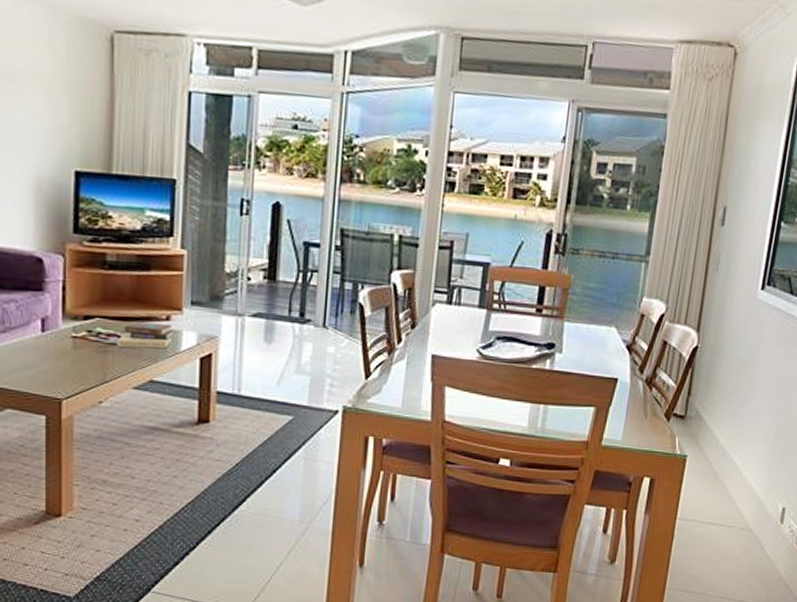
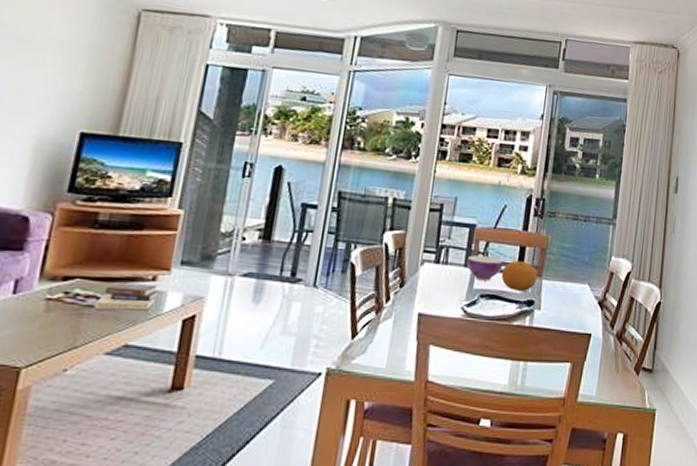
bowl: none [481,296,521,323] -> present [466,255,503,281]
fruit: none [519,301,559,334] -> present [501,260,538,292]

